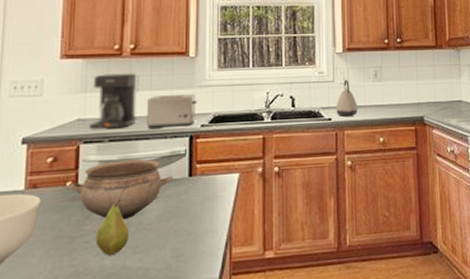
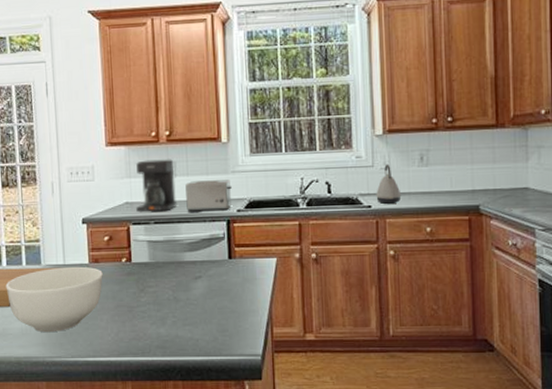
cooking pot: present [69,159,174,219] -> none [124,240,215,294]
fruit: present [95,198,130,255] -> none [150,275,179,325]

